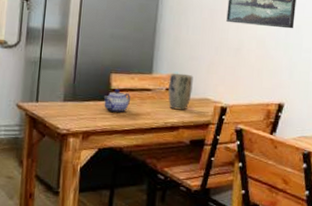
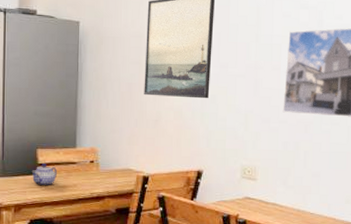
plant pot: present [168,73,193,110] -> none [91,146,115,181]

